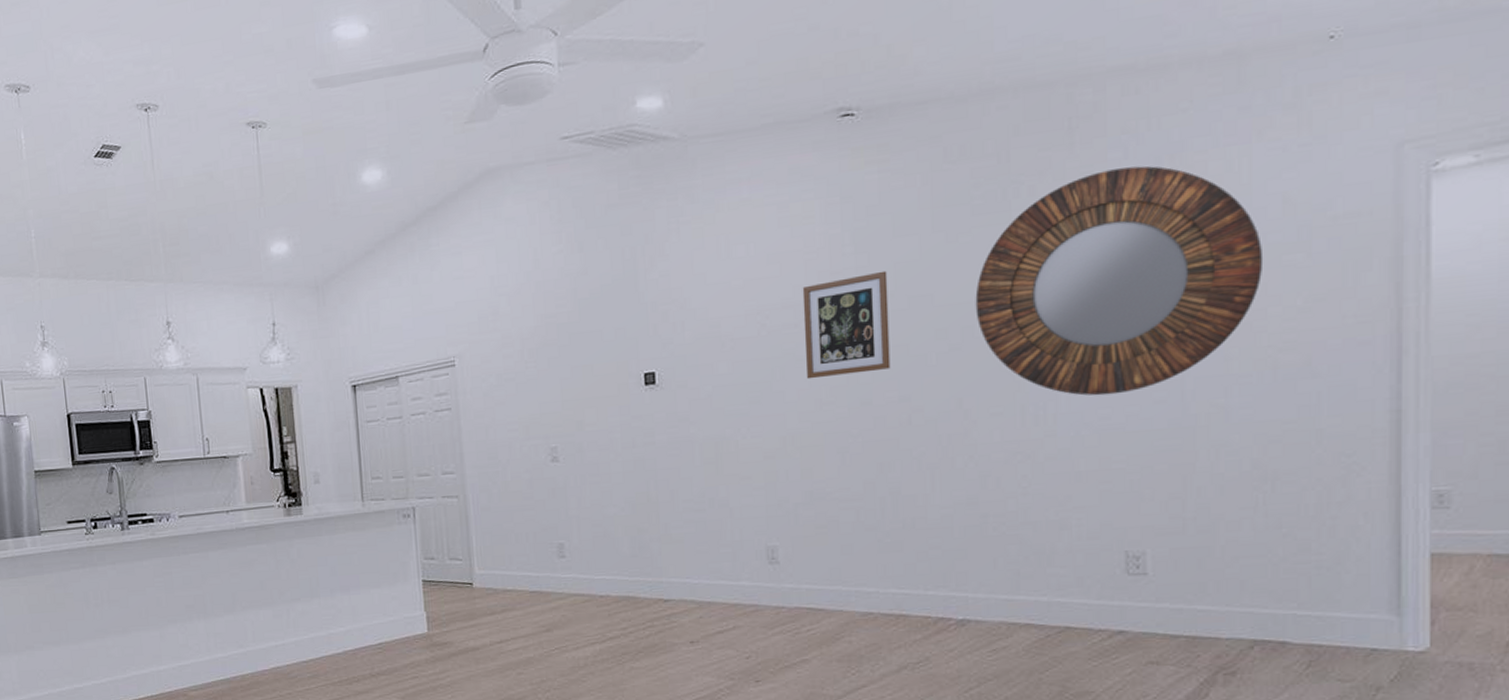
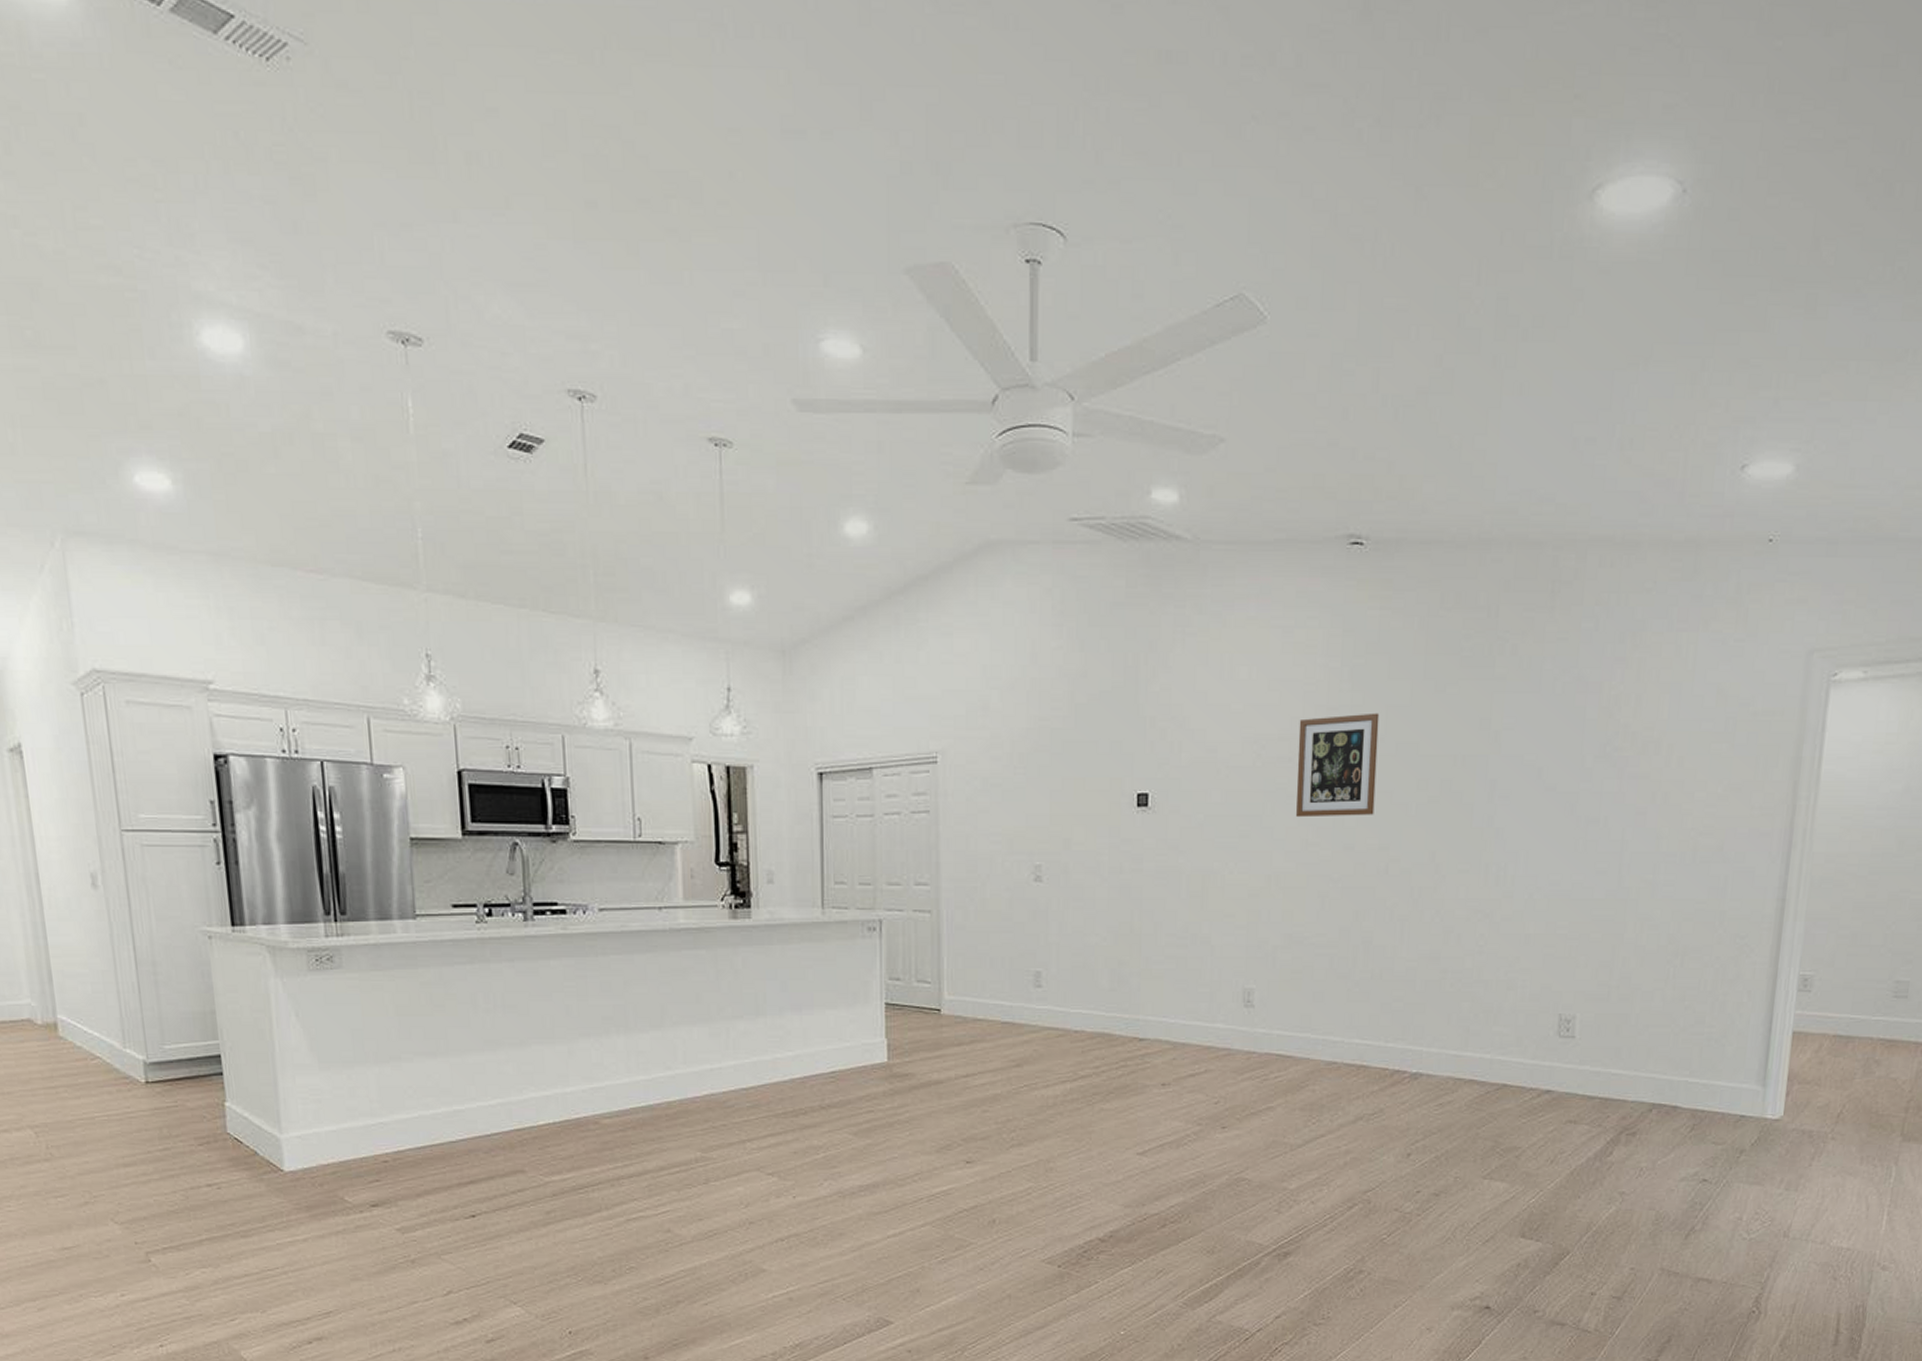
home mirror: present [975,166,1264,396] -> none [1454,639,1697,862]

